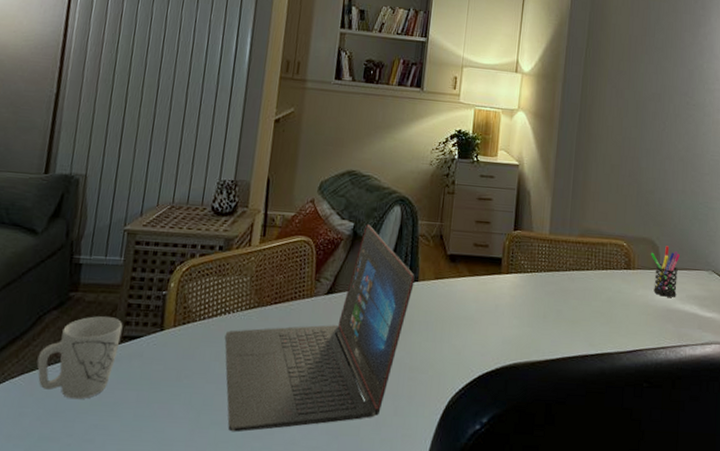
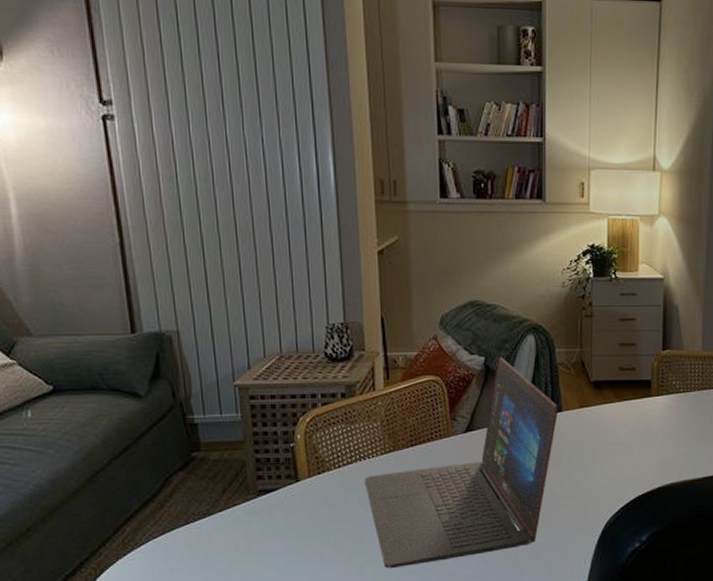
mug: present [37,316,123,400] -> none [175,473,256,552]

